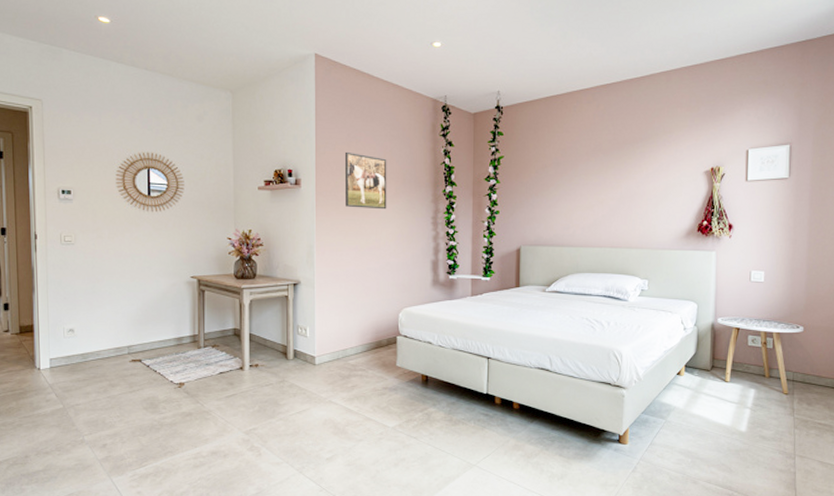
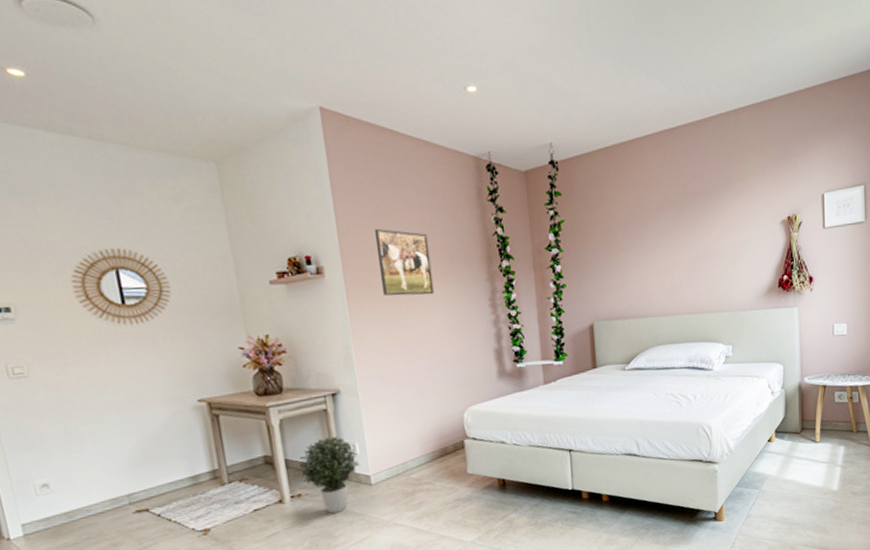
potted plant: none [260,319,309,384] -> present [299,435,361,514]

